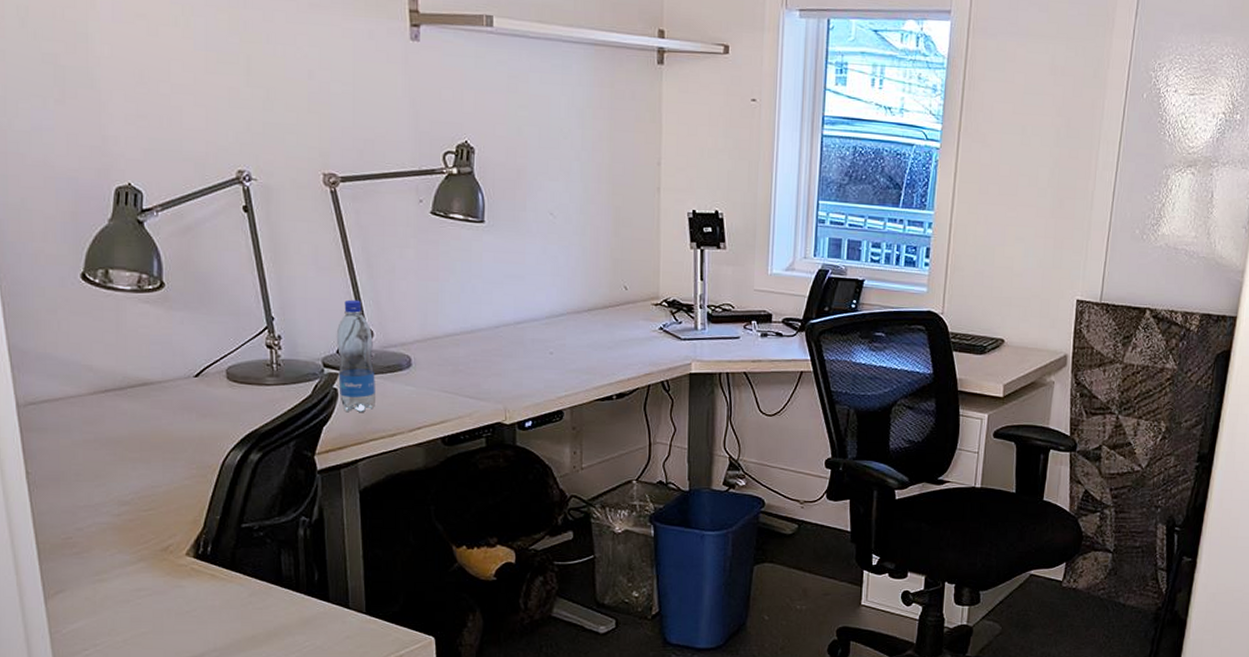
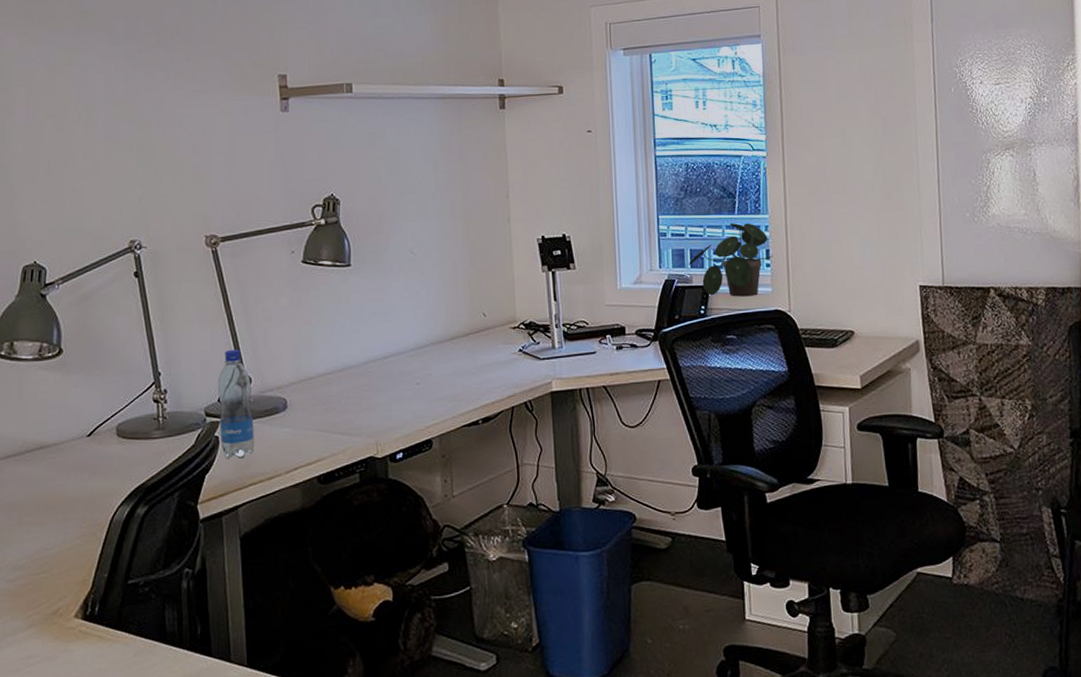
potted plant: none [845,216,934,295] -> present [689,223,773,297]

